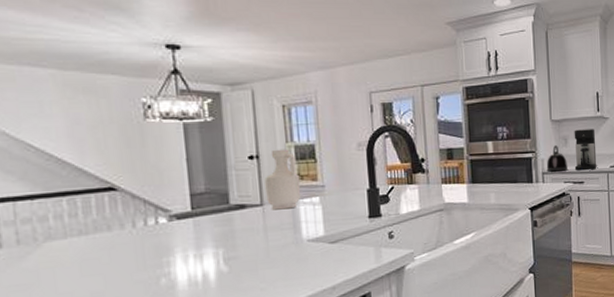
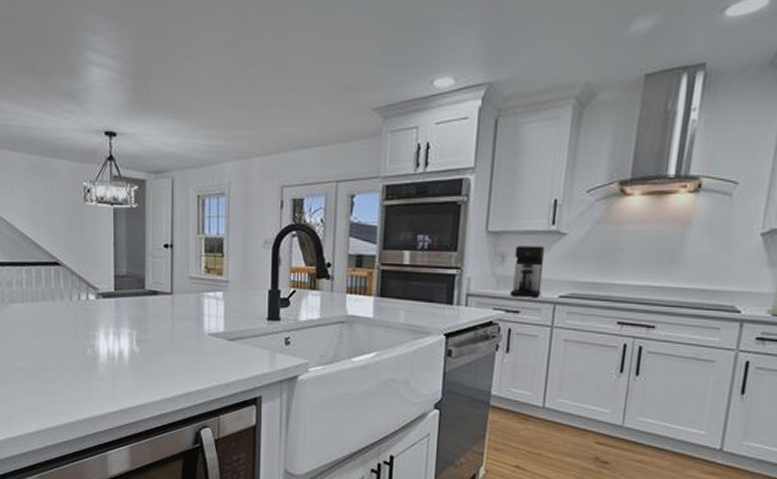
ceramic jug: present [265,149,301,210] -> none [176,240,207,301]
kettle: present [546,144,568,172] -> none [472,261,501,295]

